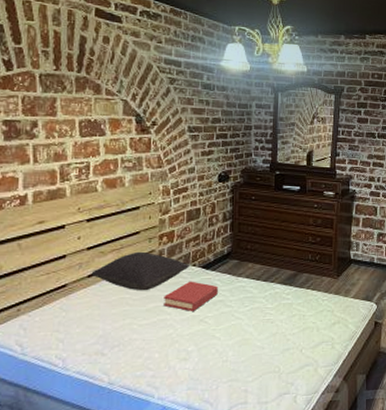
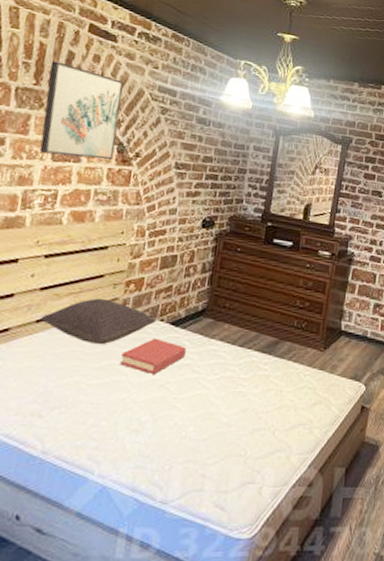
wall art: none [66,46,134,131] -> present [39,60,123,160]

